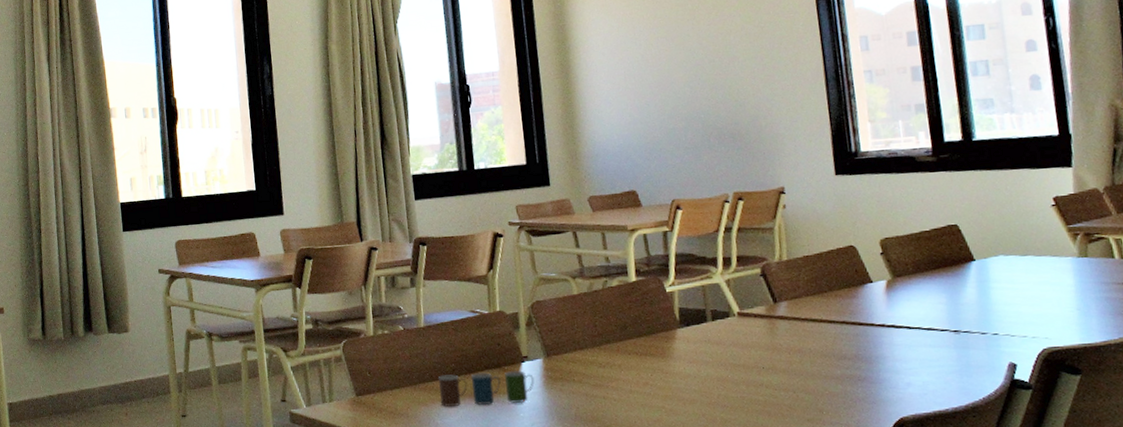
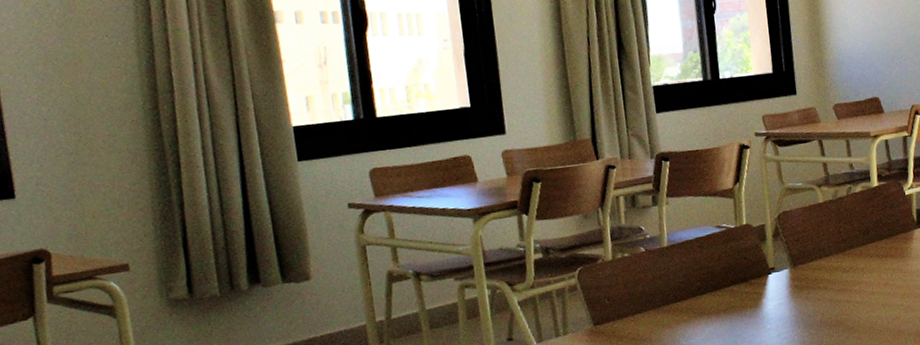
cup: present [439,371,535,407] -> none [683,283,781,327]

